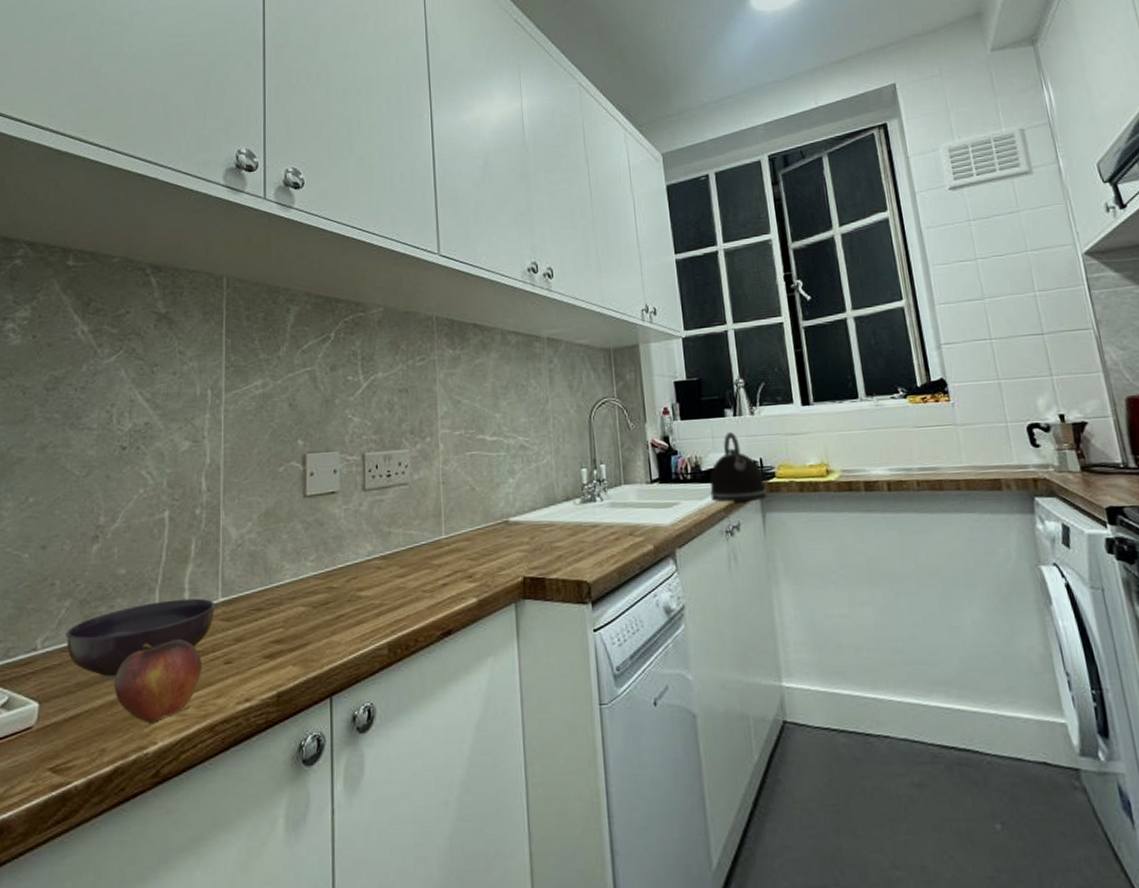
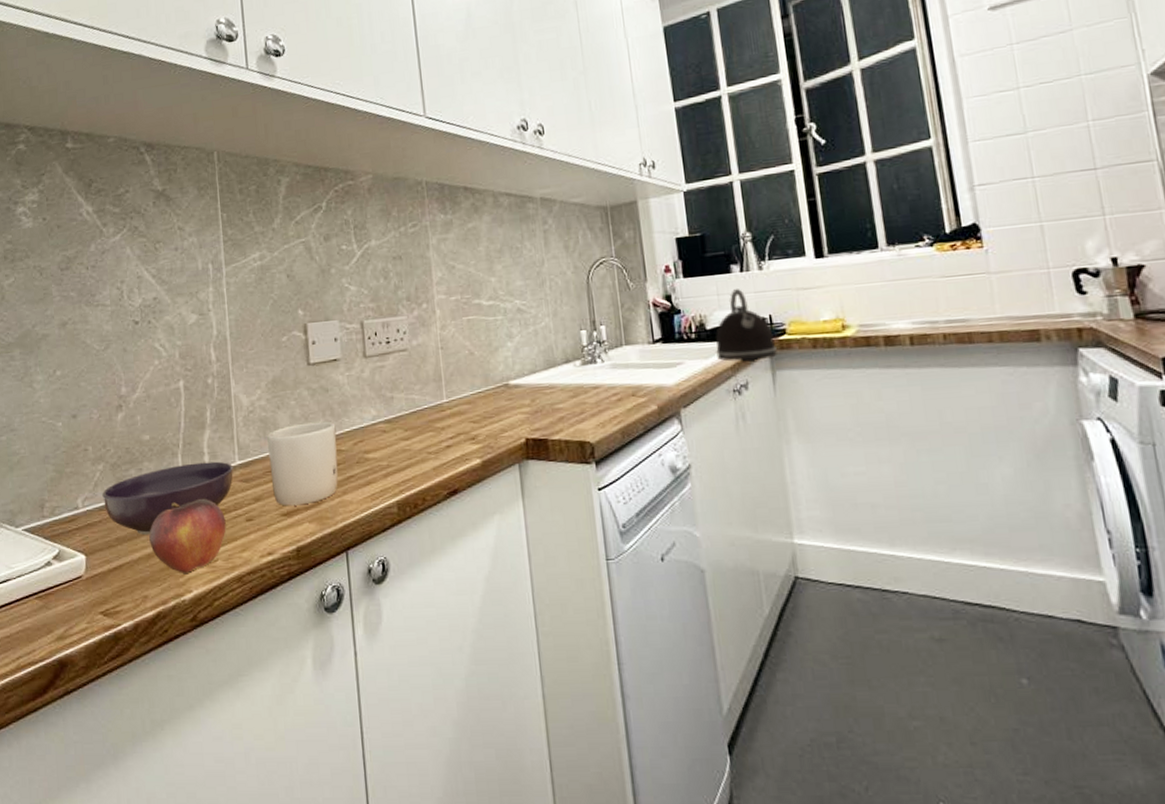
mug: none [255,556,329,648] -> present [267,421,339,506]

